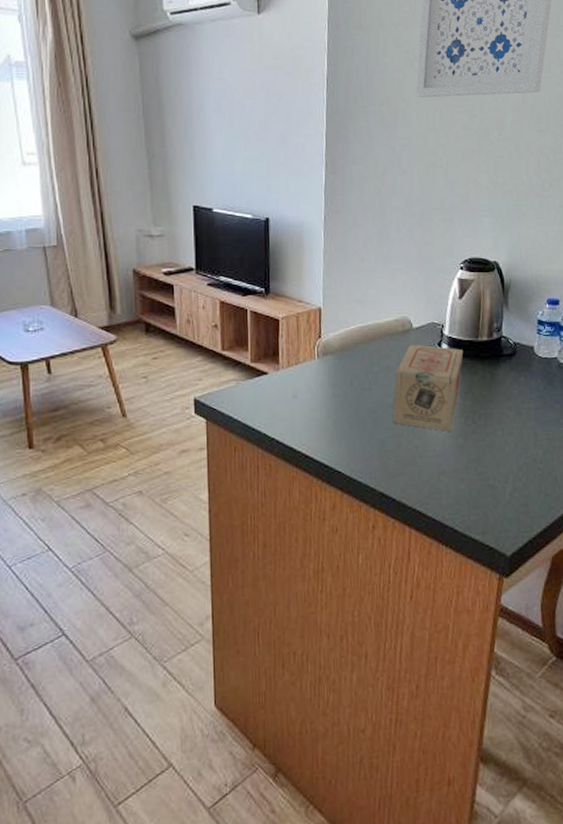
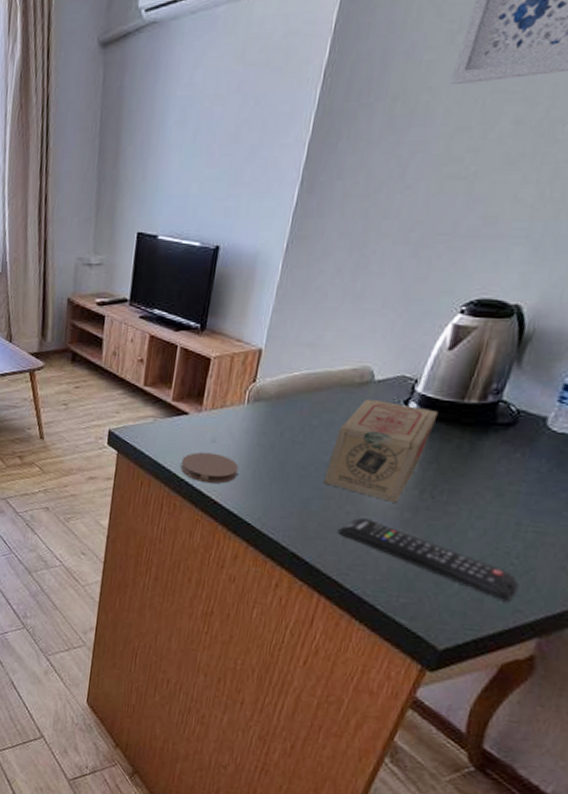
coaster: none [269,408,322,438] -> present [181,452,239,484]
remote control: none [413,449,548,502] -> present [338,517,519,602]

